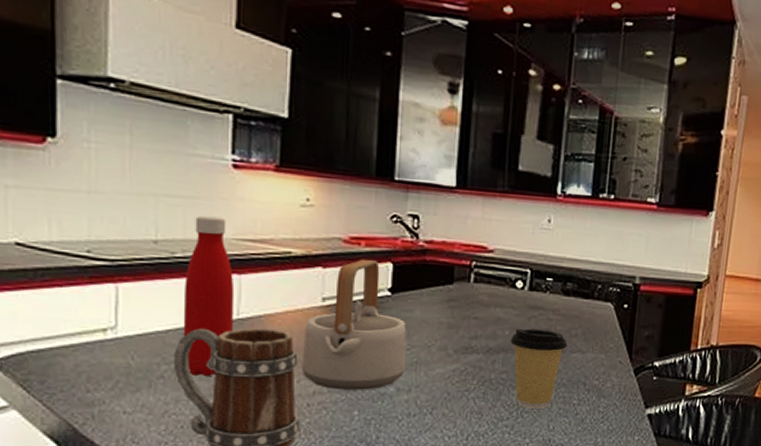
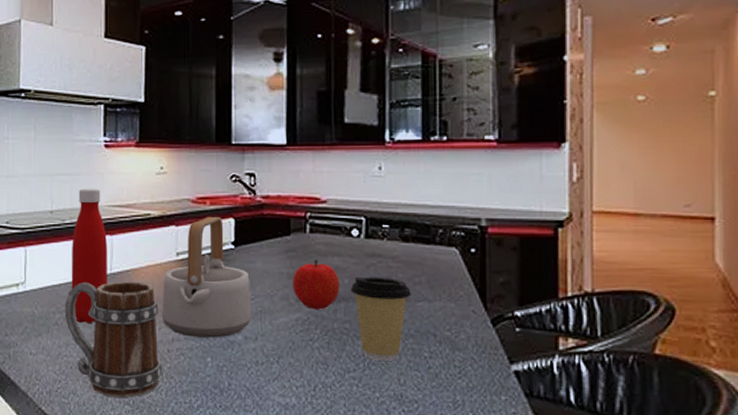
fruit: none [452,309,501,361] -> present [292,259,340,310]

